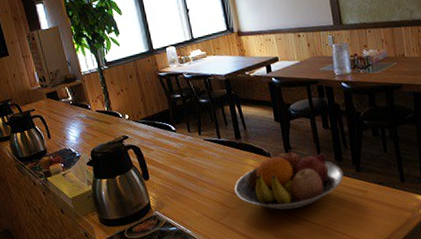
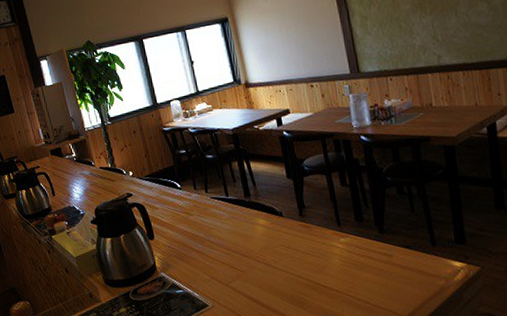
fruit bowl: present [234,149,344,210] -> none [244,208,365,274]

